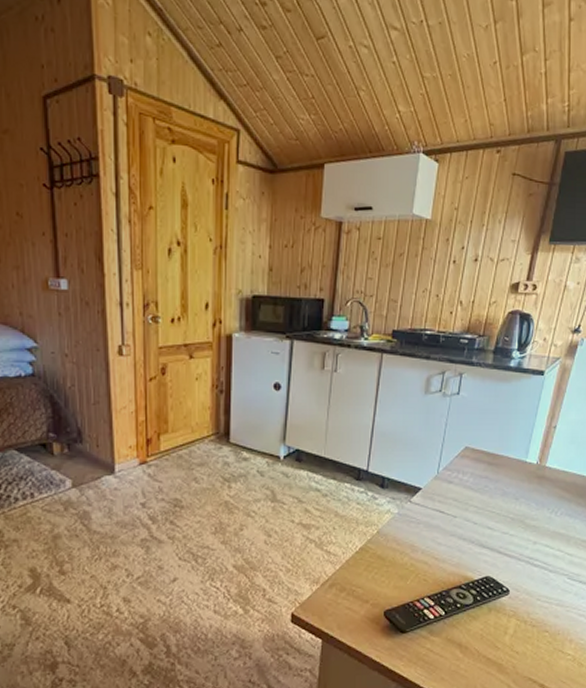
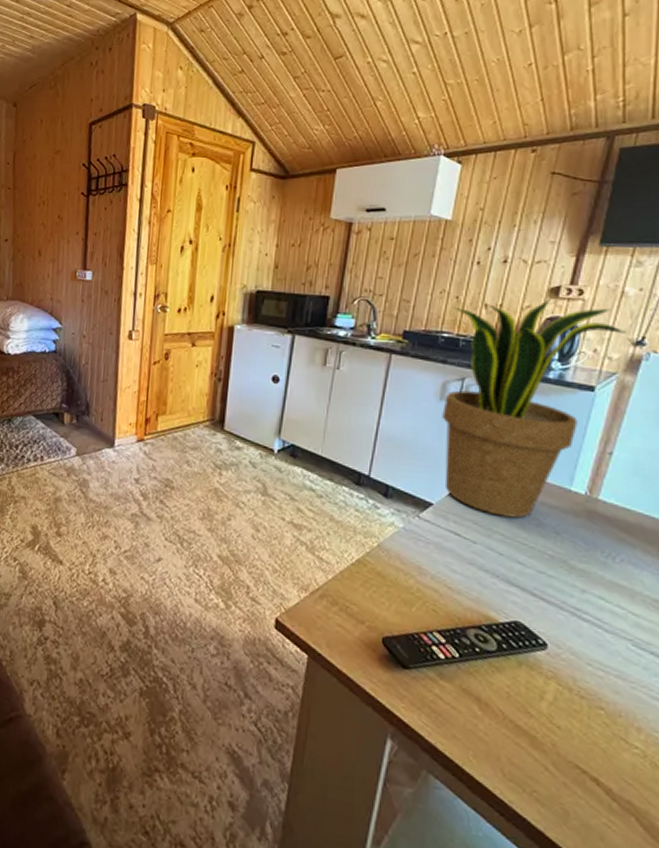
potted plant: none [427,295,567,491] -> present [442,300,625,518]

